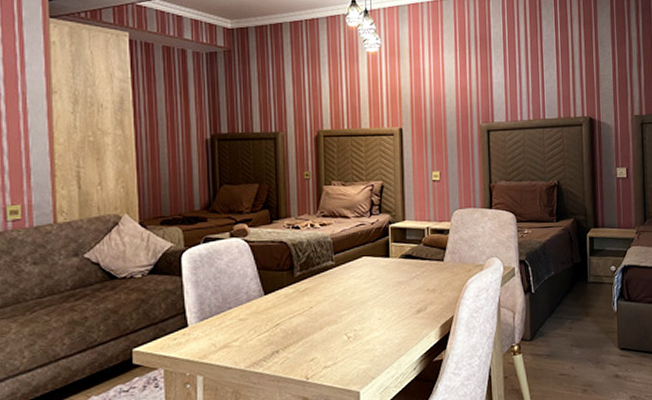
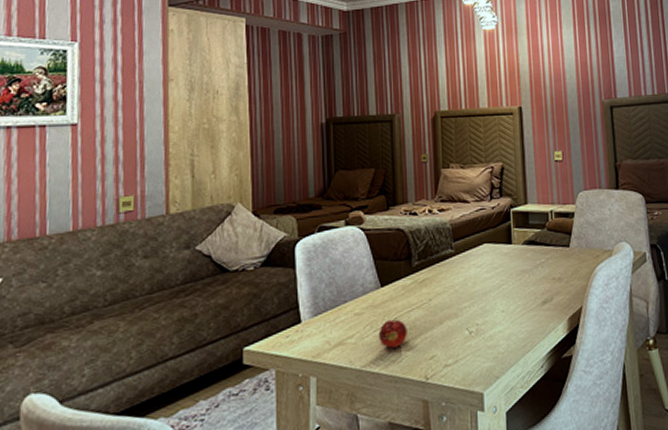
fruit: none [262,325,289,351] -> present [378,319,407,348]

